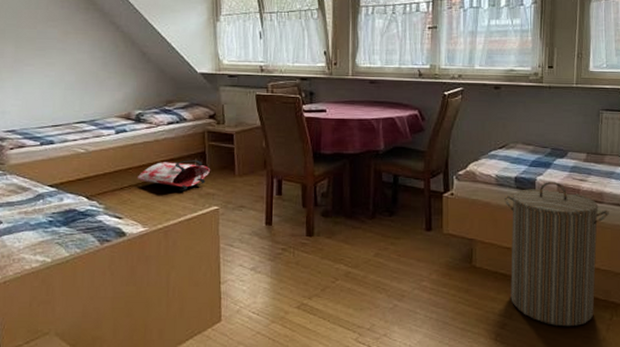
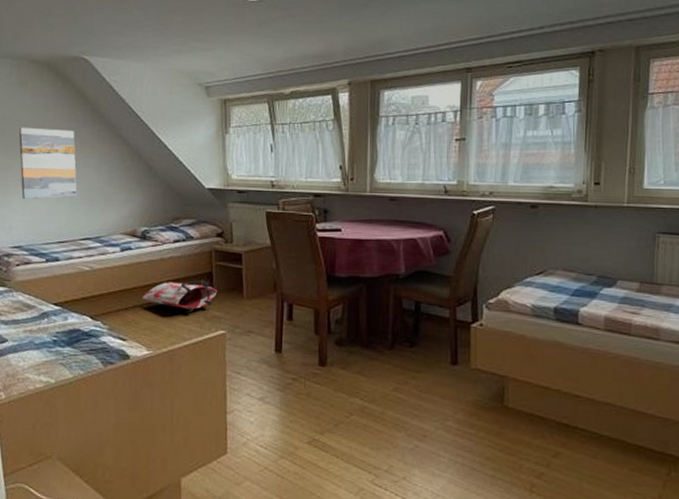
wall art: none [10,14,71,84] -> present [18,127,77,199]
laundry hamper: present [505,181,609,327] -> none [542,313,667,481]

